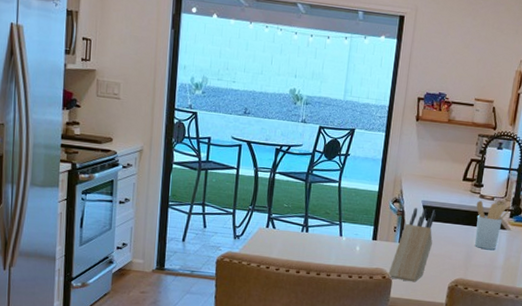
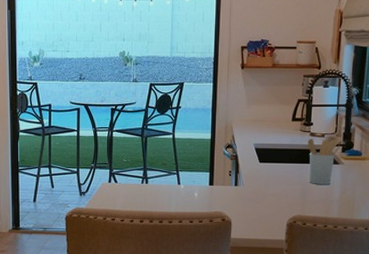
knife block: present [388,208,436,282] -> none [227,151,268,222]

